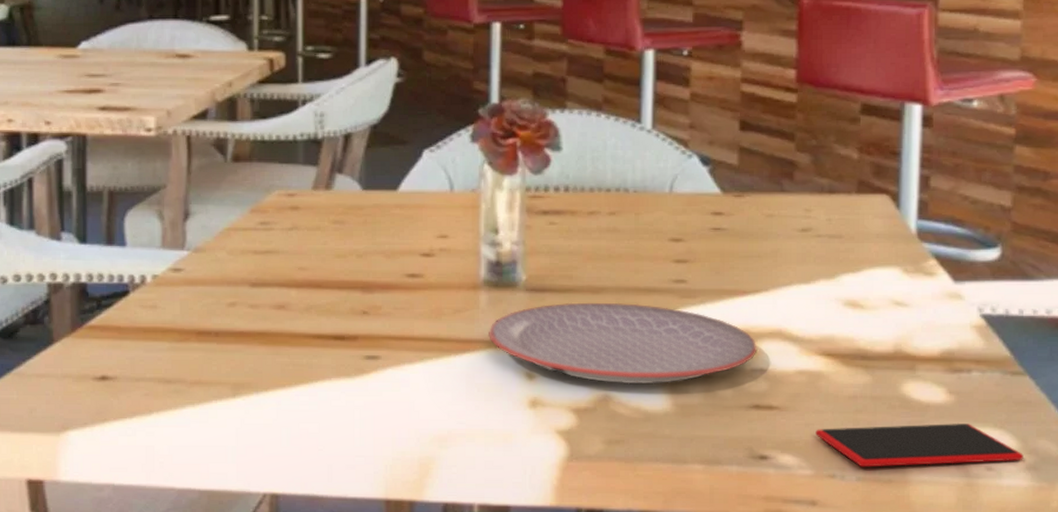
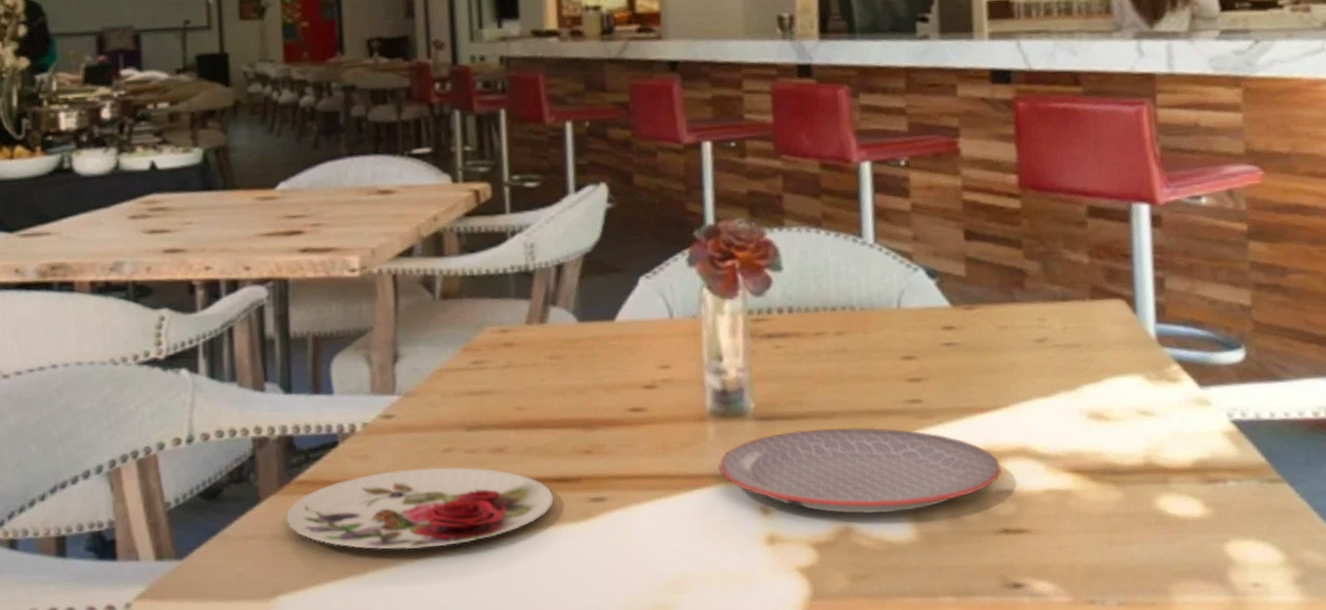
plate: none [77,320,331,395] -> present [286,466,554,550]
smartphone: present [815,424,1024,467] -> none [1070,537,1291,591]

